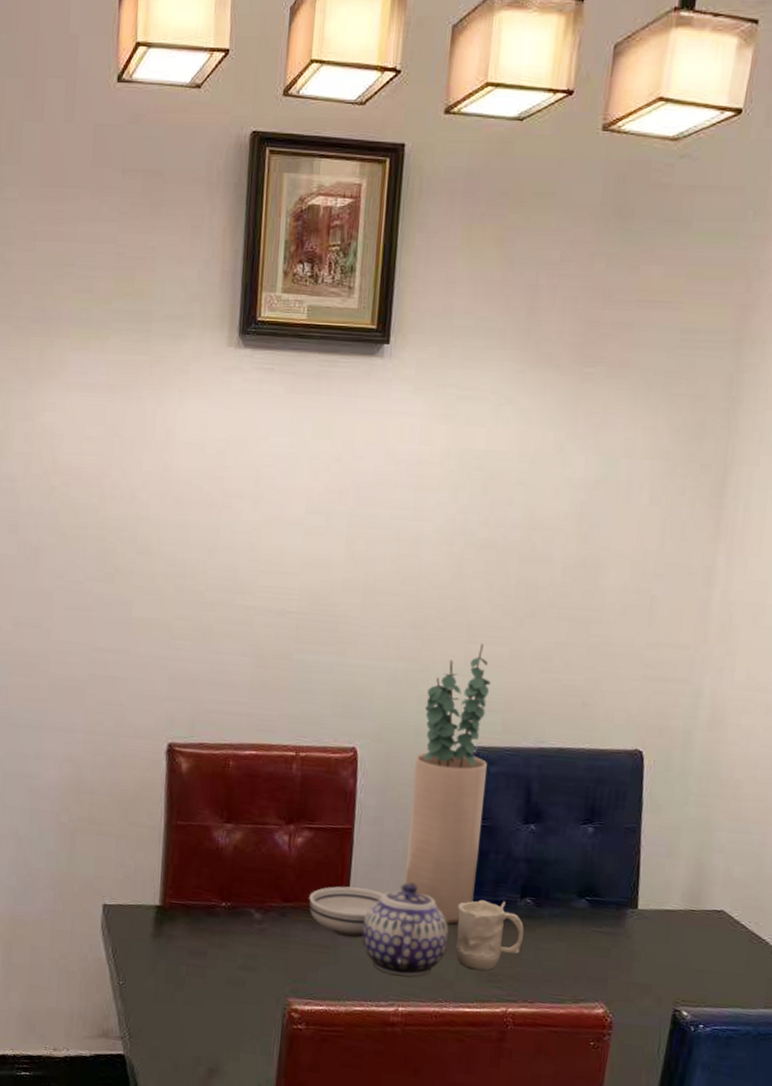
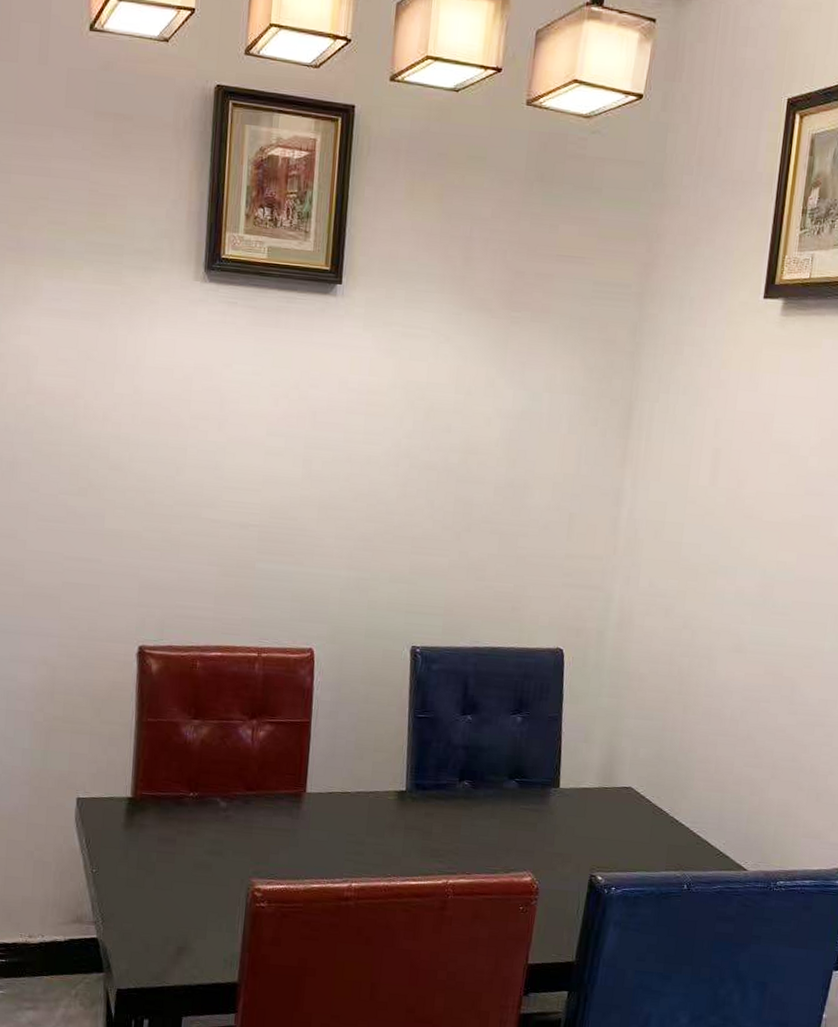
bowl: present [309,886,384,938] -> none [270,774,339,822]
teapot: present [362,882,449,977] -> none [318,769,397,856]
vase: present [405,644,491,926] -> none [357,555,433,808]
mug: present [455,899,524,971] -> none [402,783,463,847]

